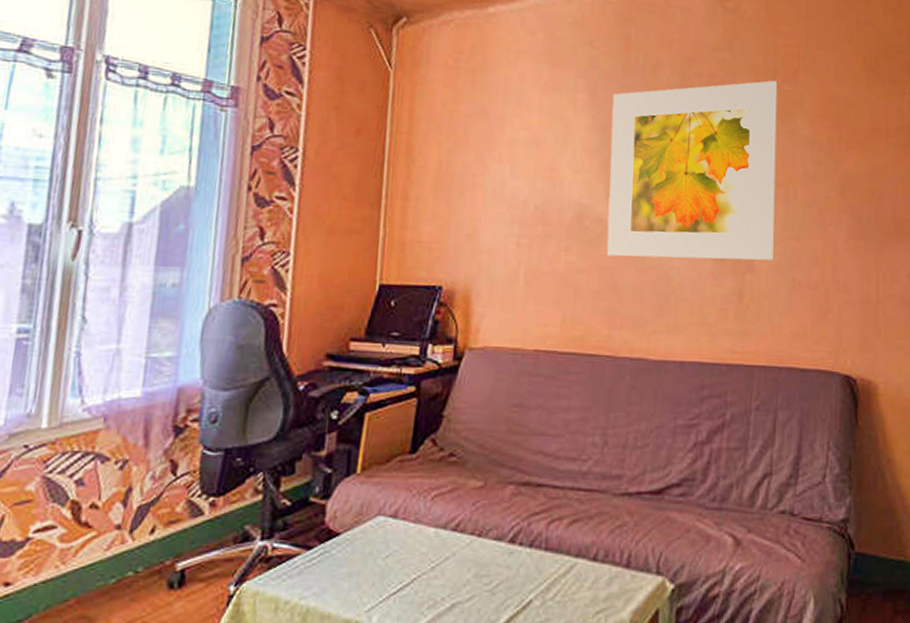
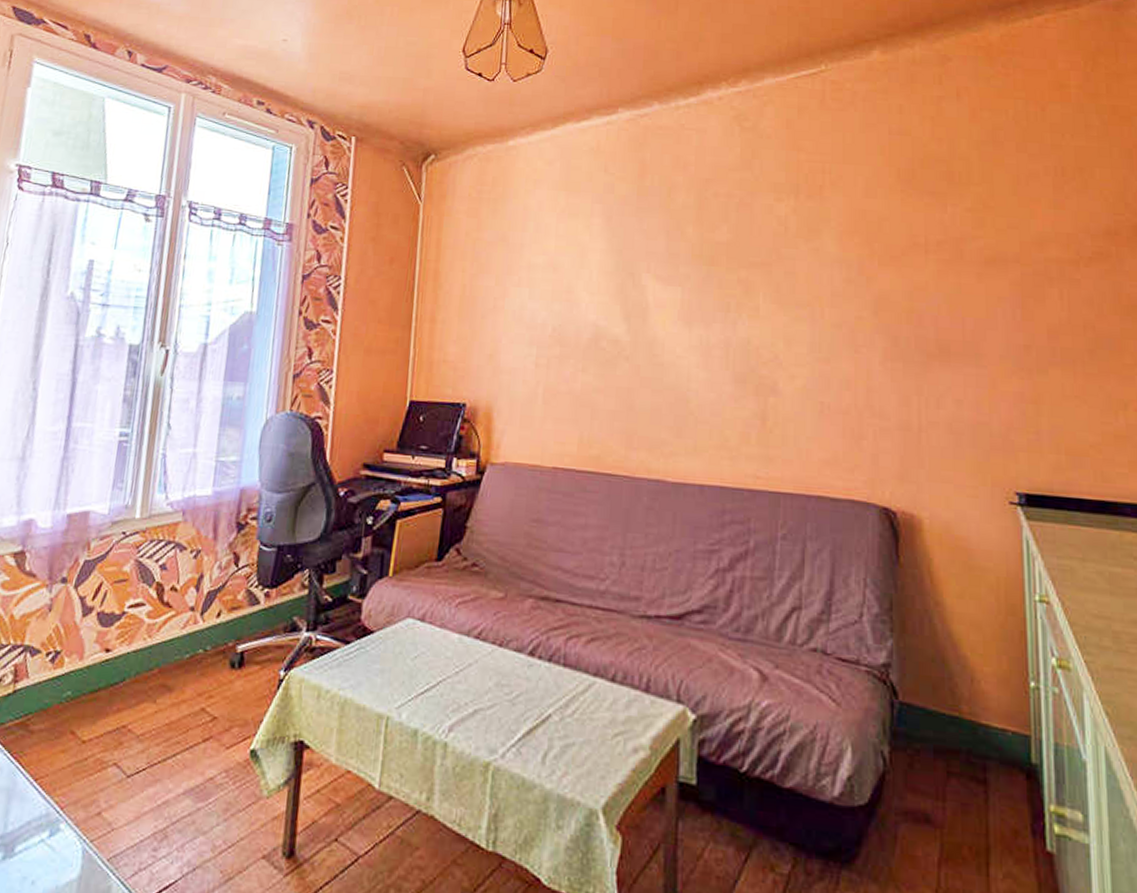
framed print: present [606,80,778,261] -> none [623,197,801,384]

